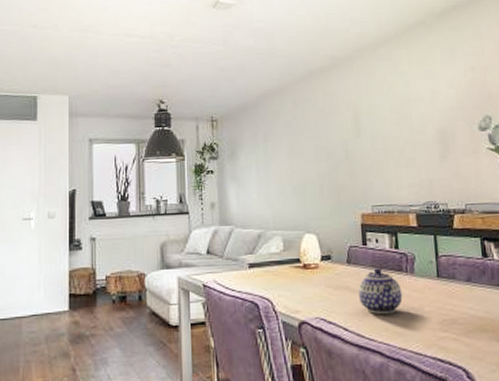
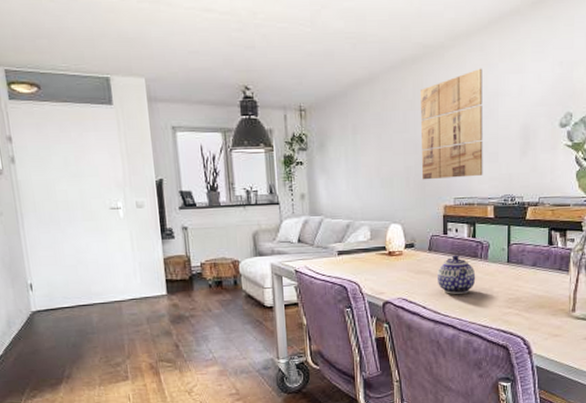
wall art: none [330,76,401,187] -> present [420,68,483,180]

